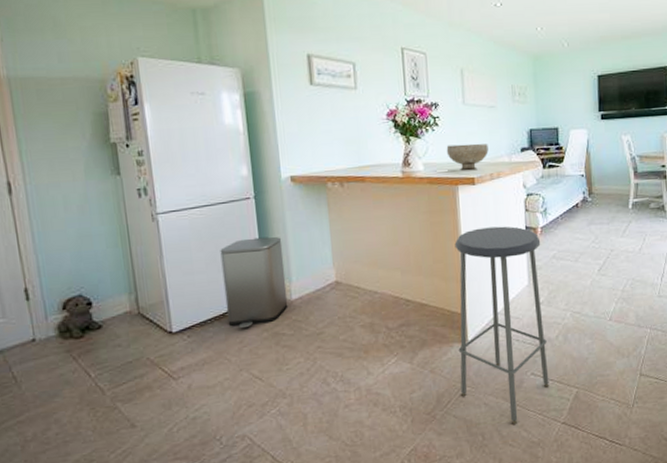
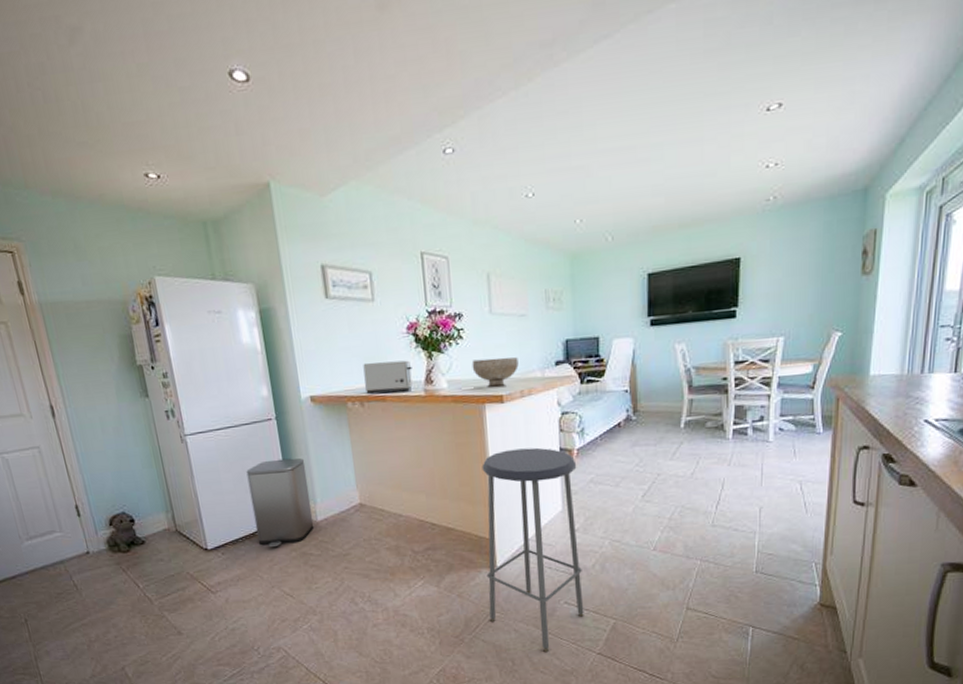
toaster: none [344,144,391,176] -> present [363,360,413,395]

